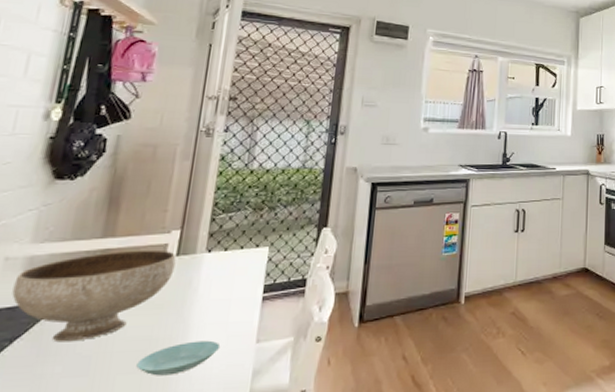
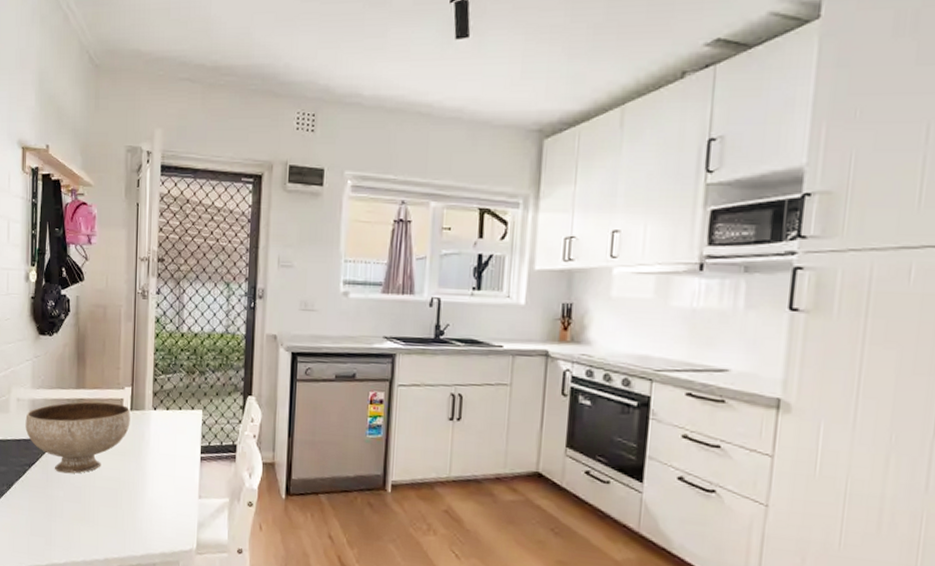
saucer: present [136,340,221,376] -> none [112,488,171,514]

